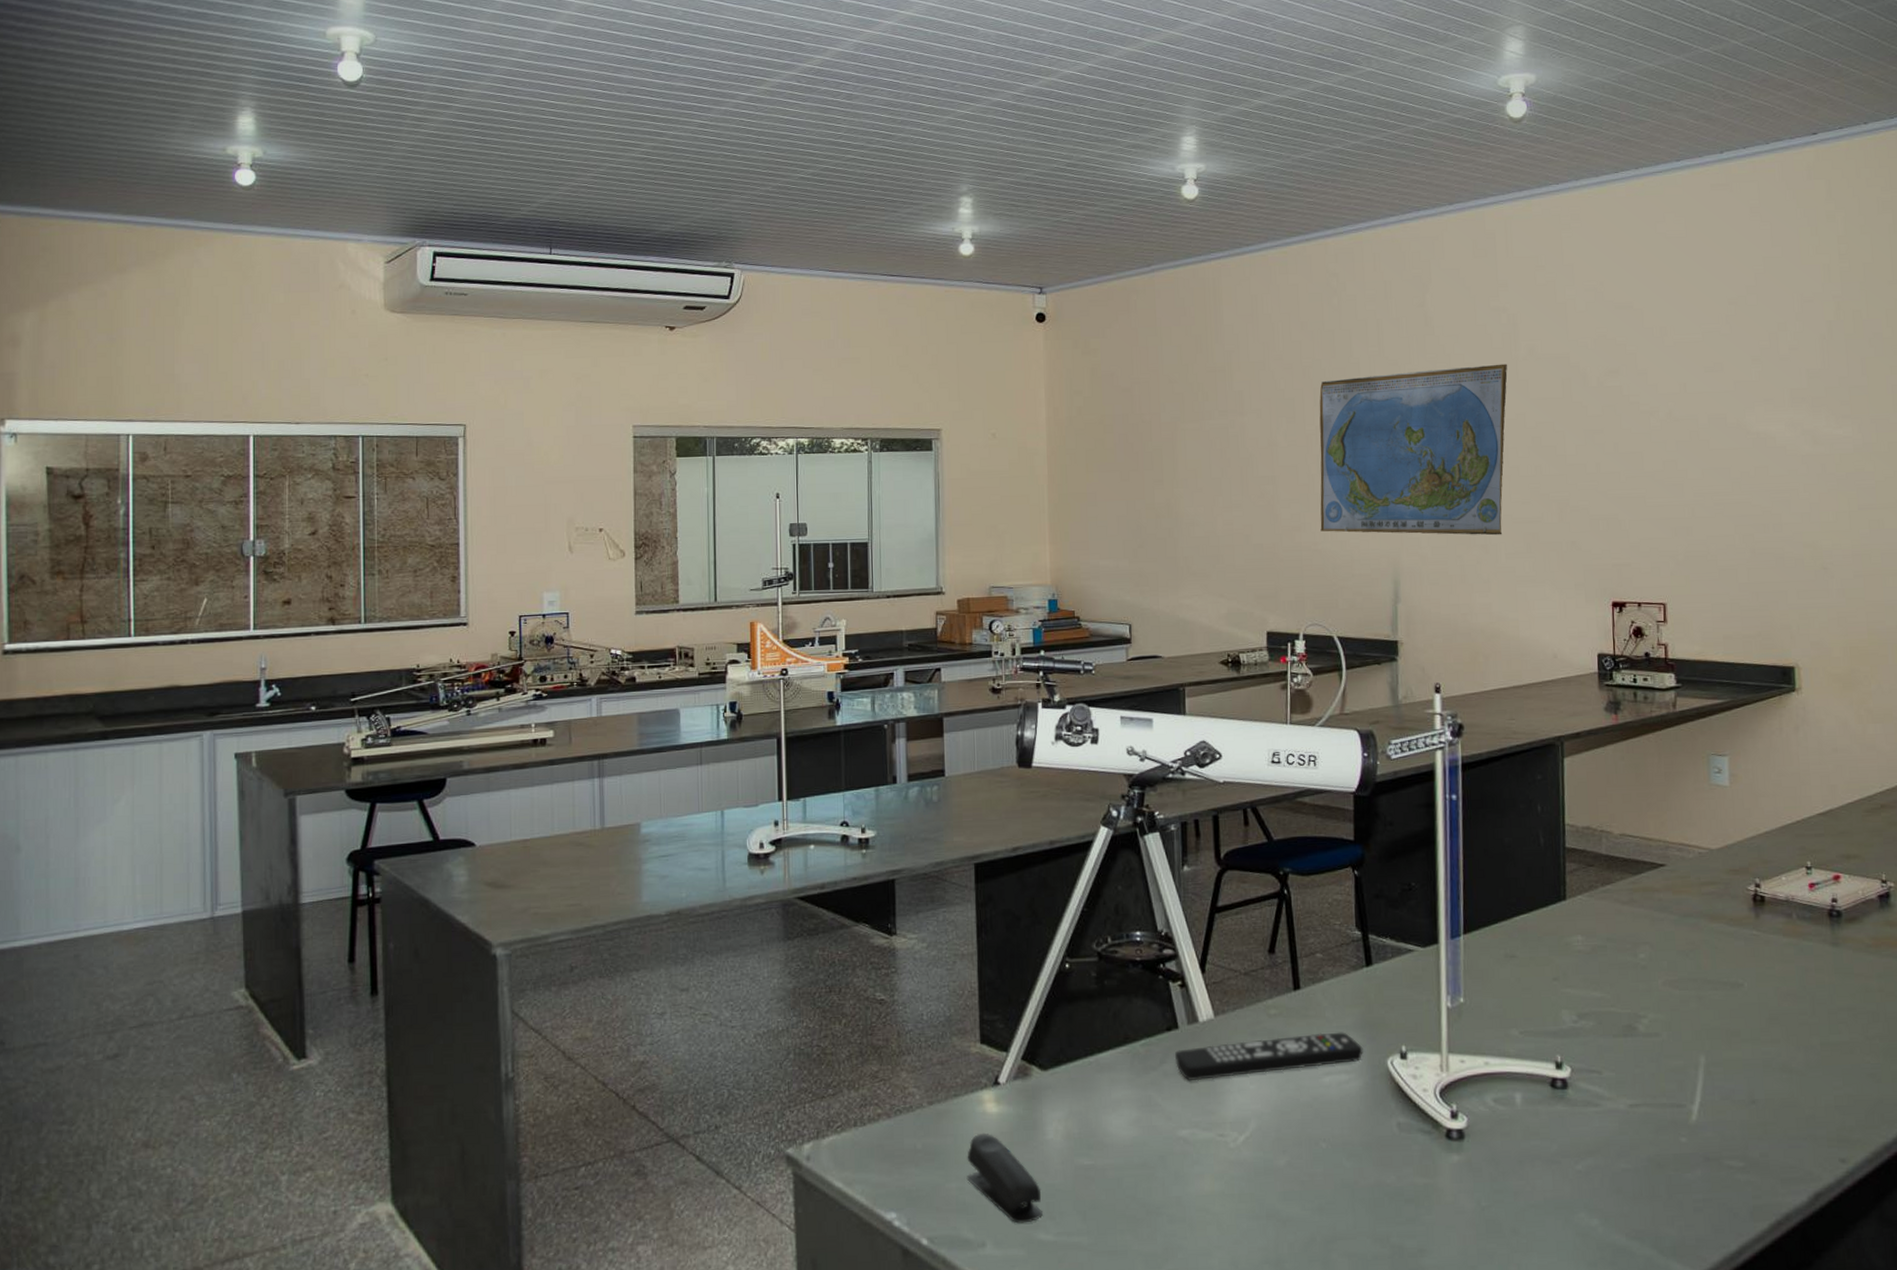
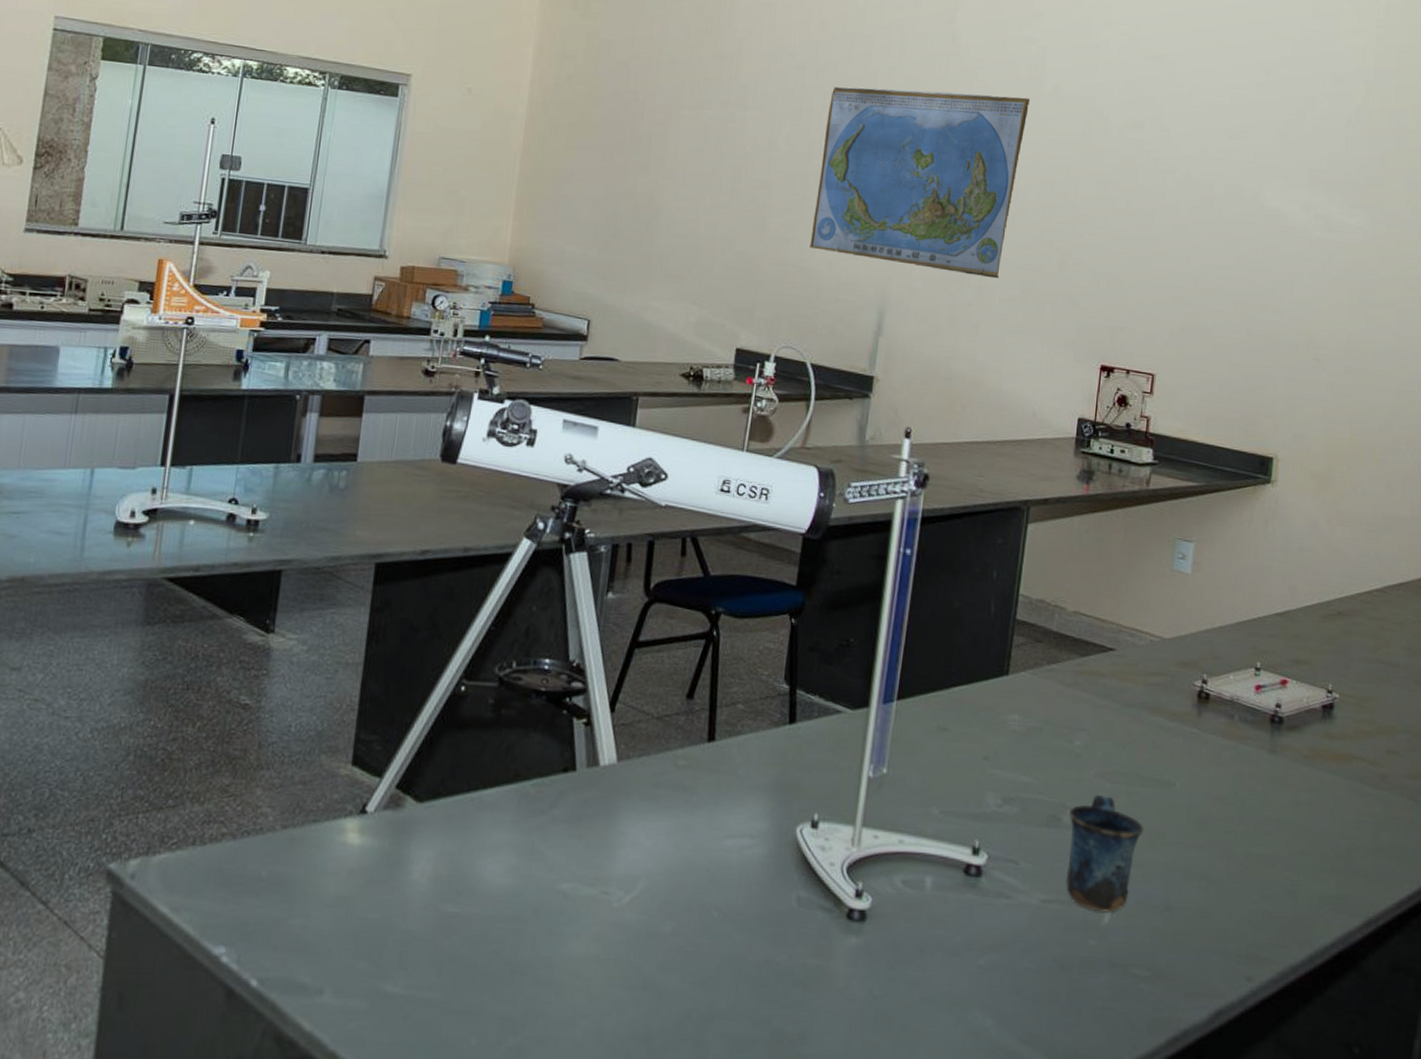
stapler: present [966,1133,1043,1224] -> none [313,866,397,972]
remote control: present [1174,1032,1363,1082] -> none [566,791,773,831]
mug: none [1642,1001,1718,1111] -> present [1065,794,1144,913]

